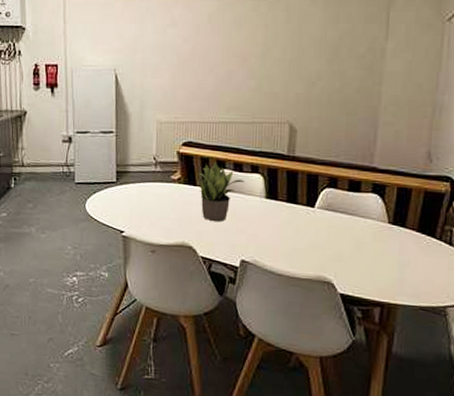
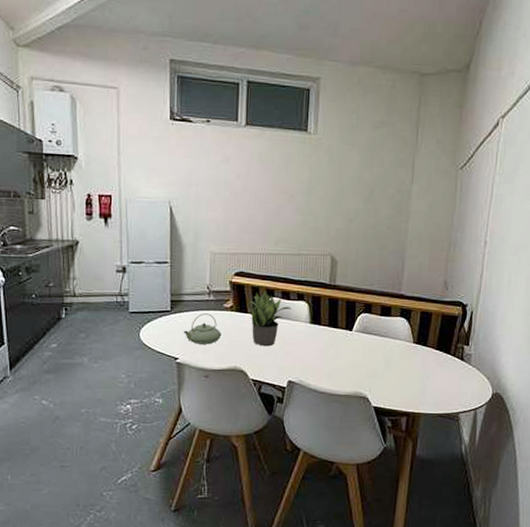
teapot: none [130,185,169,218] -> present [184,313,222,345]

